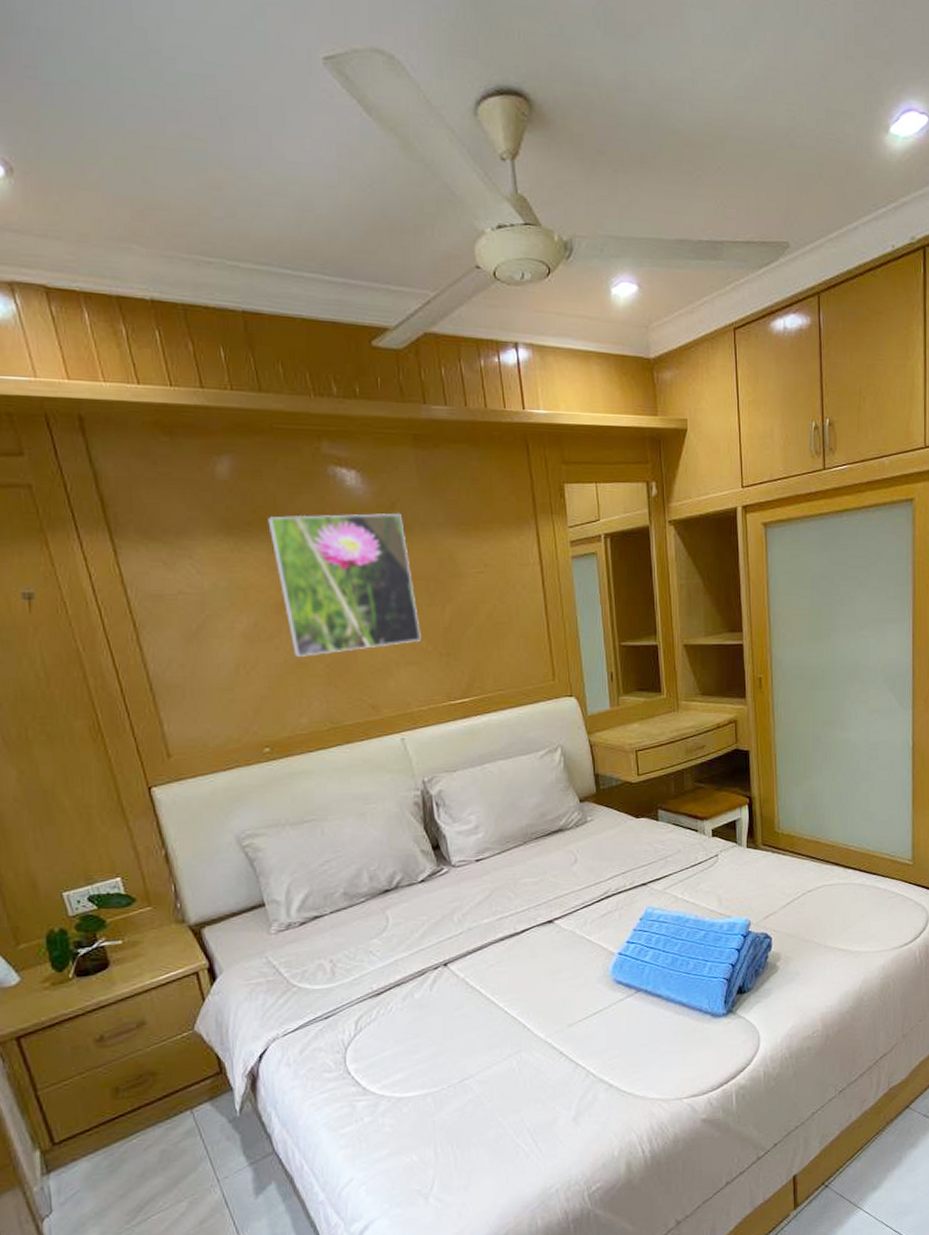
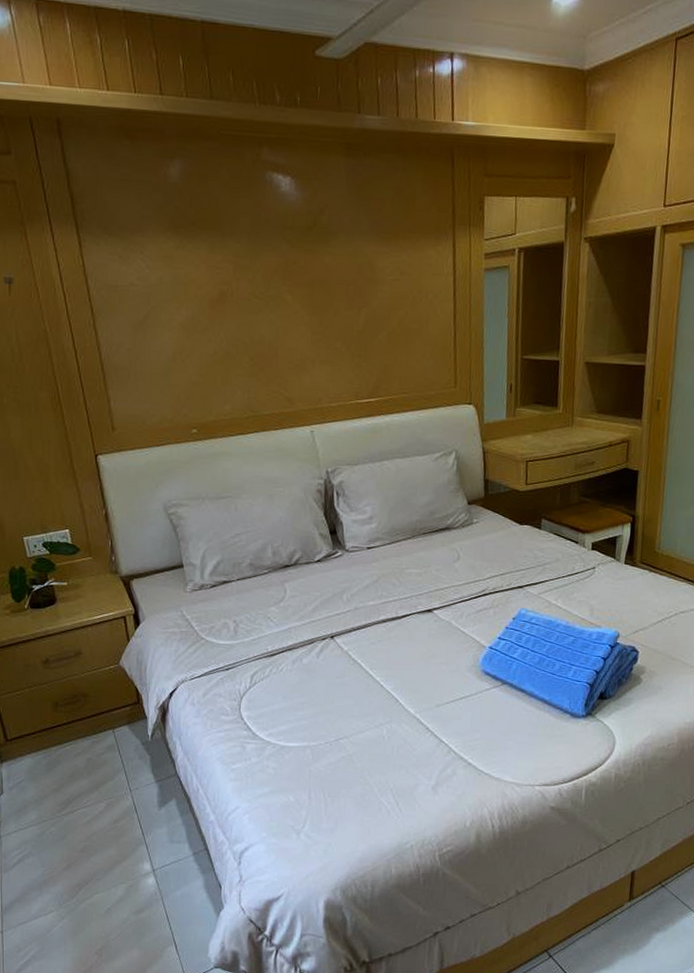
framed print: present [268,513,421,657] -> none [210,217,337,349]

